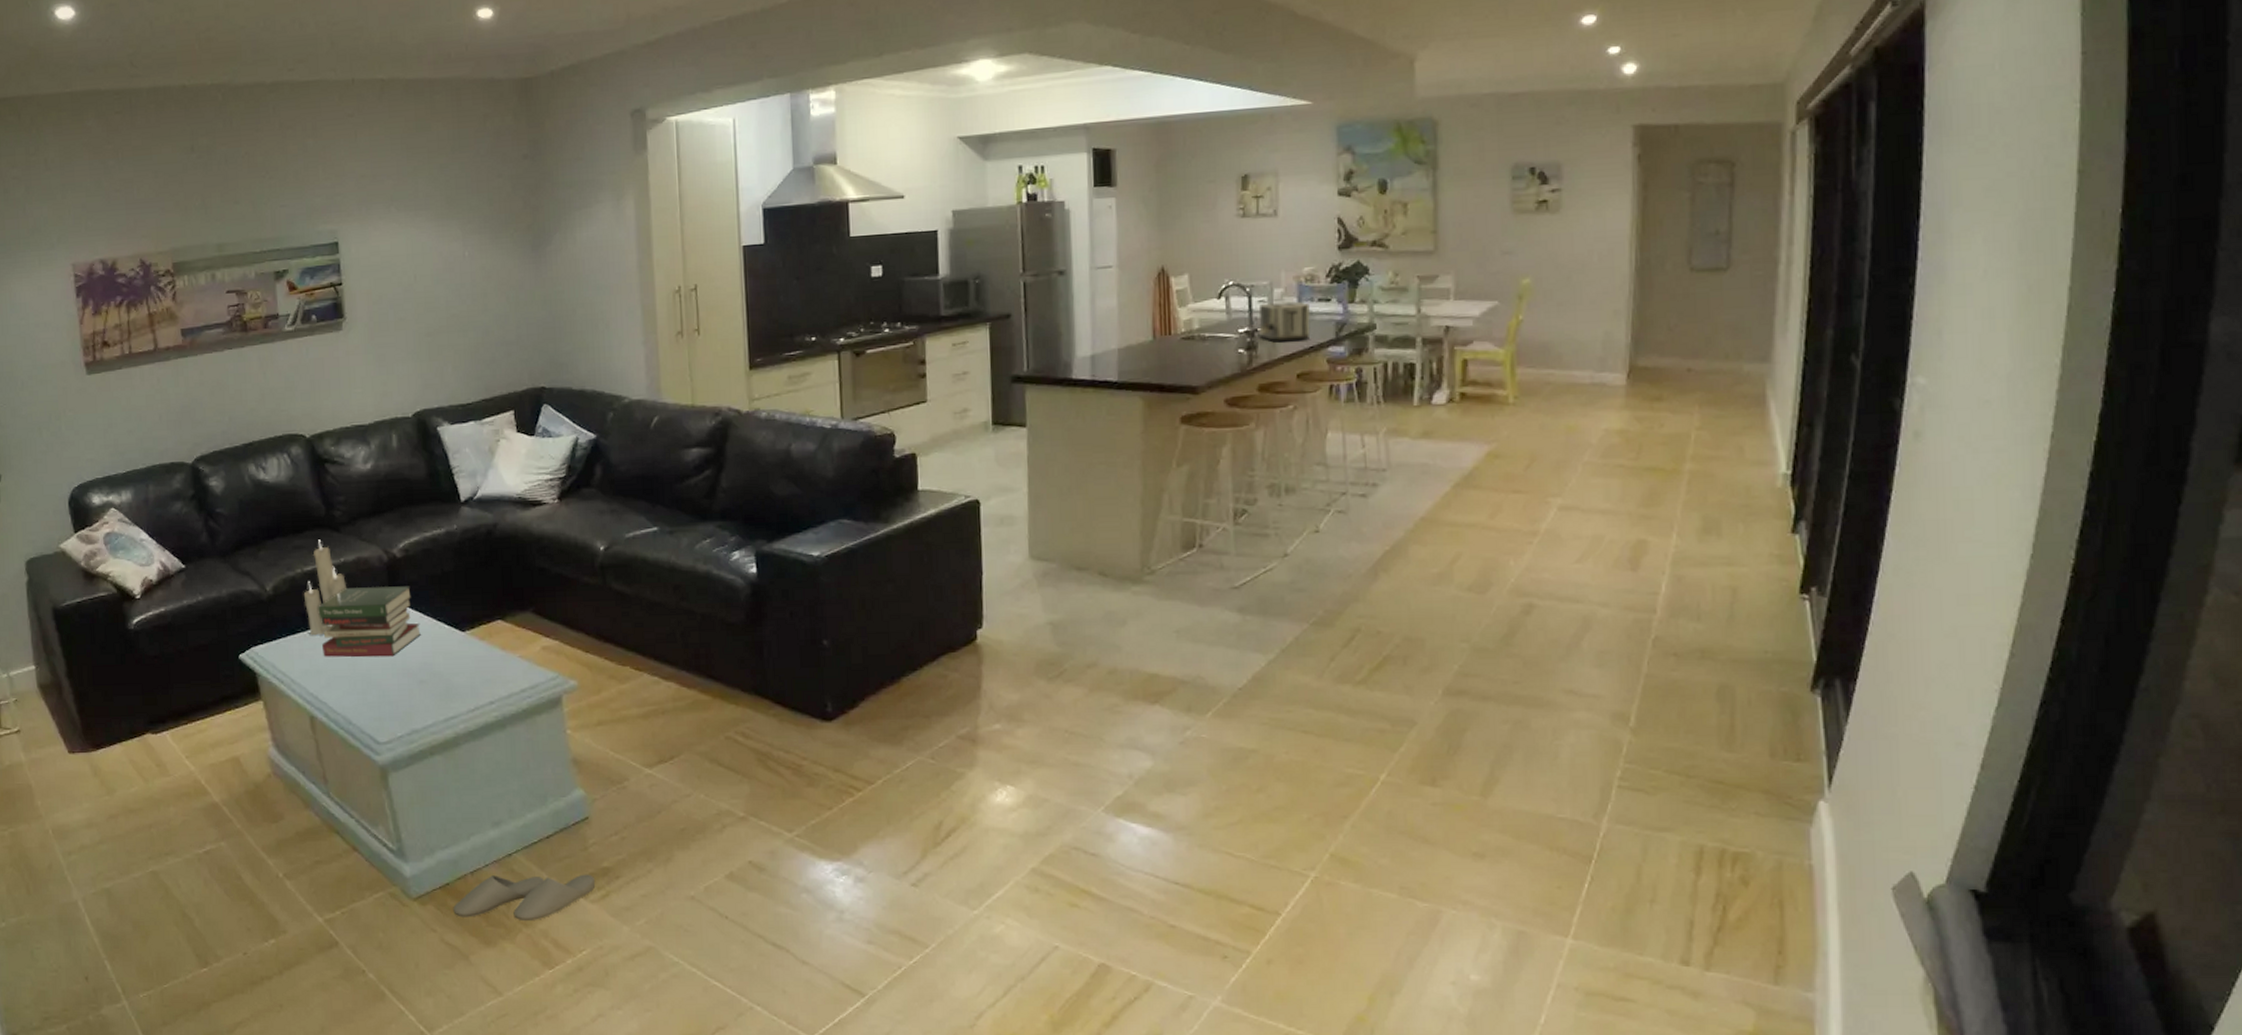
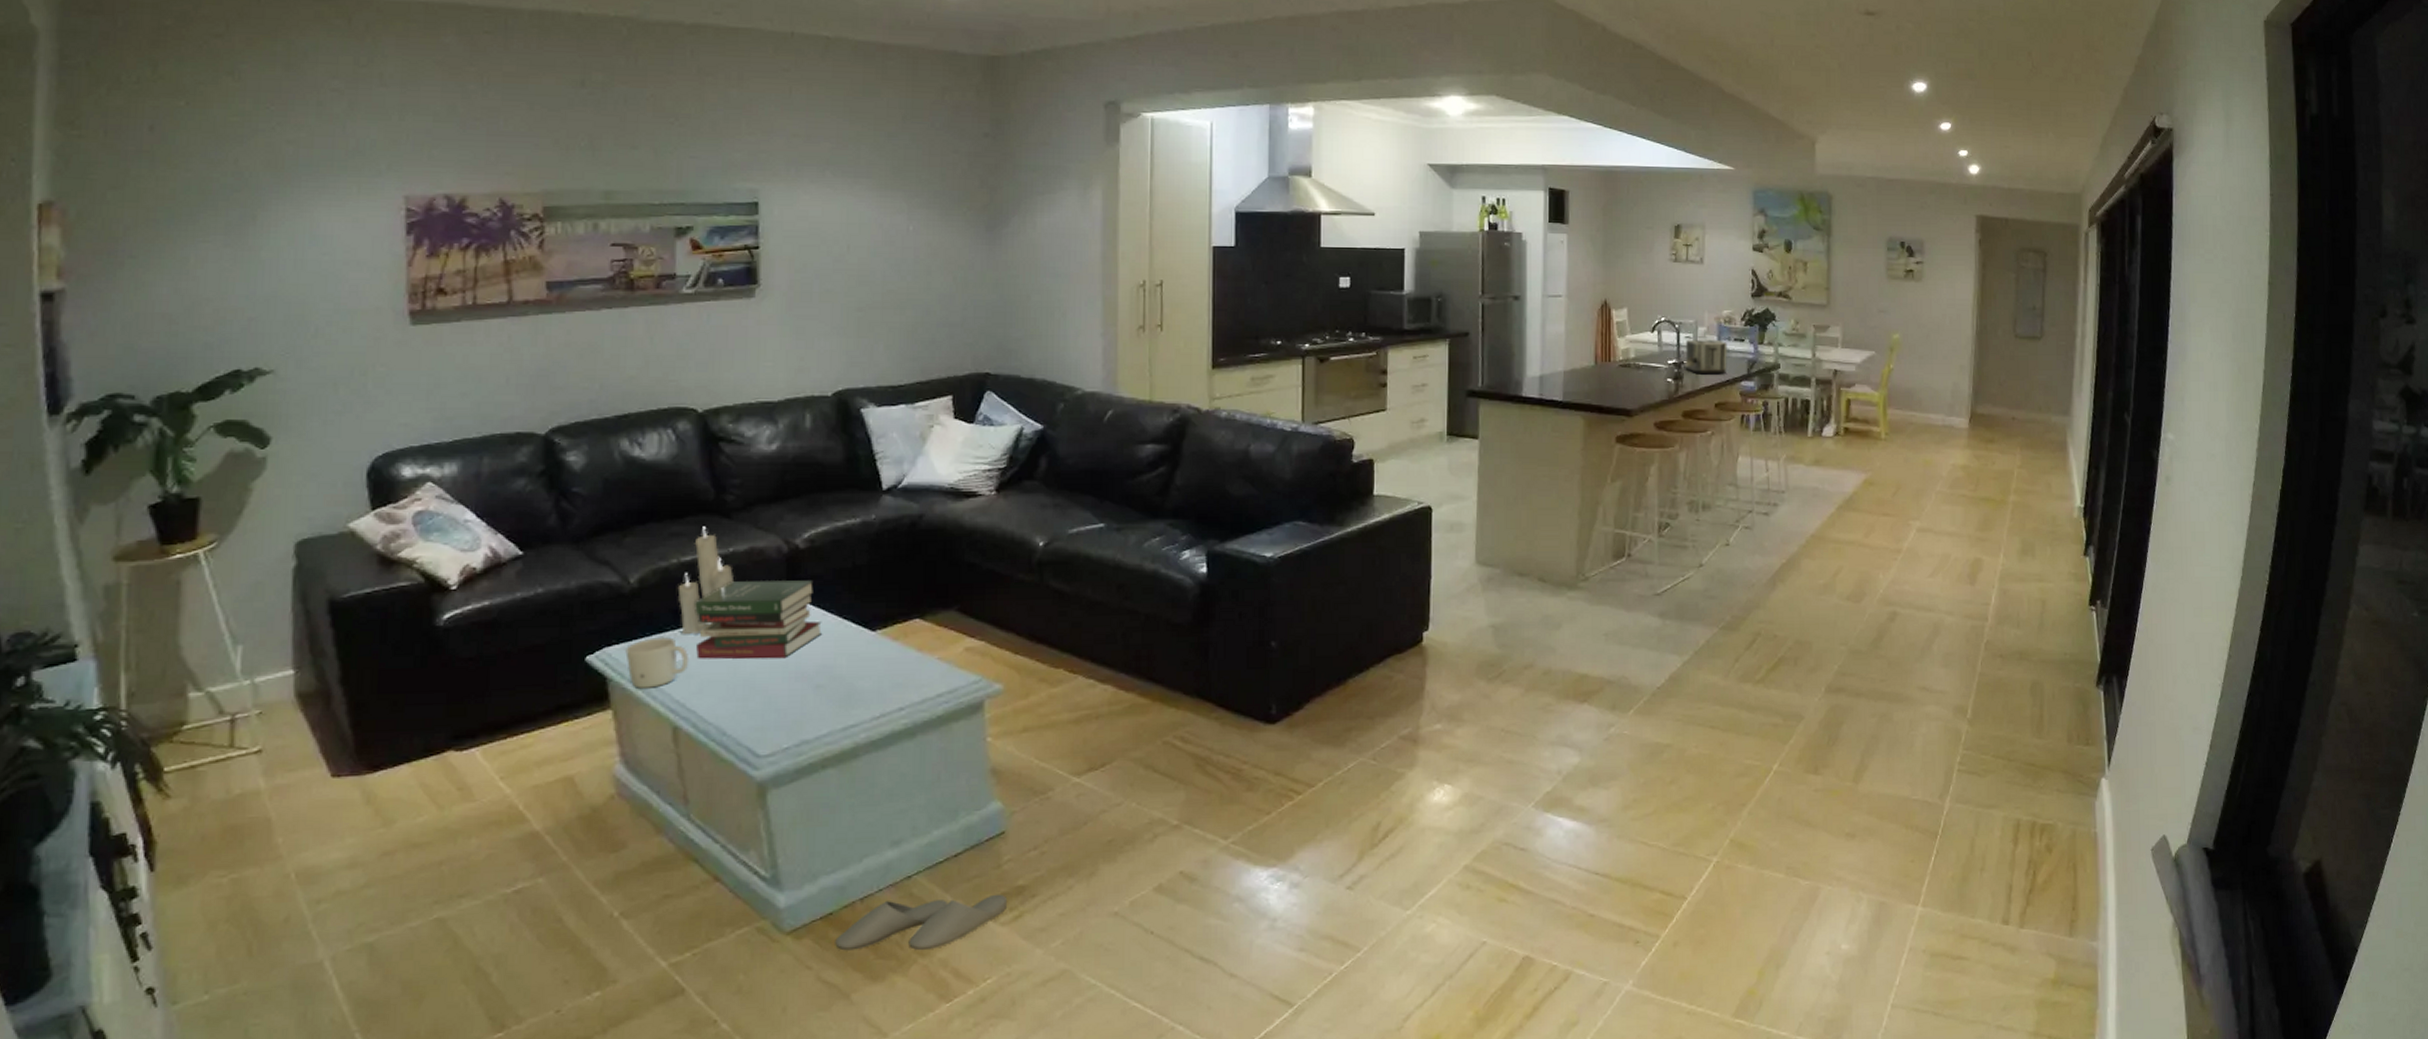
mug: none [268,638,318,683] -> present [625,637,690,689]

